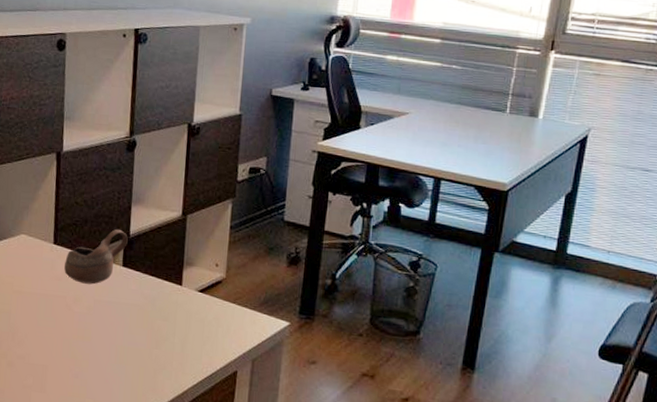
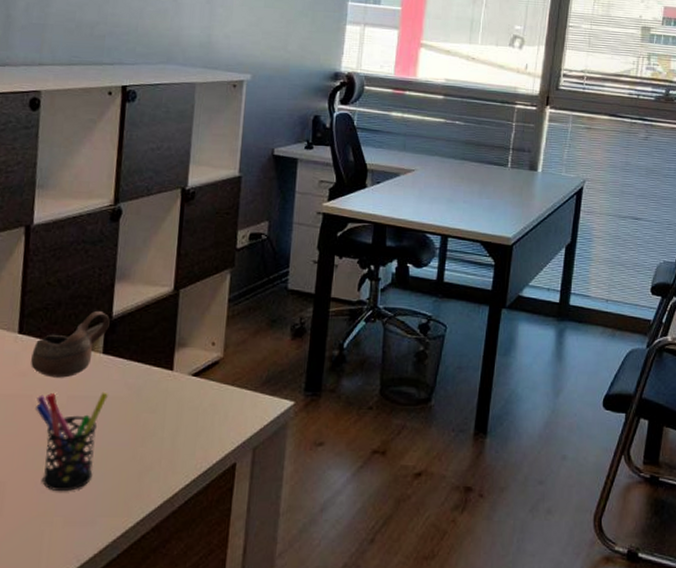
pen holder: none [69,296,128,379] -> present [36,392,108,491]

